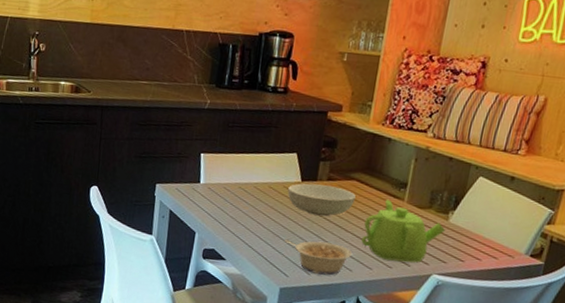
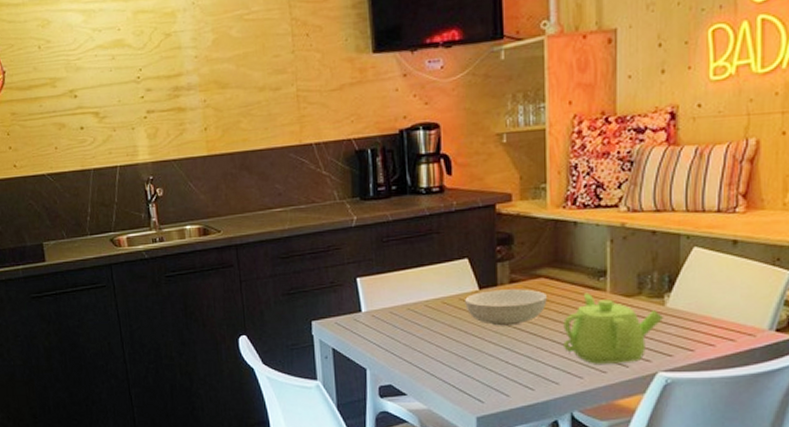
legume: present [284,239,353,276] -> none [472,355,556,394]

